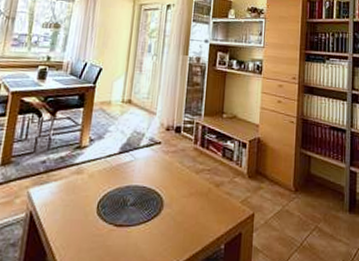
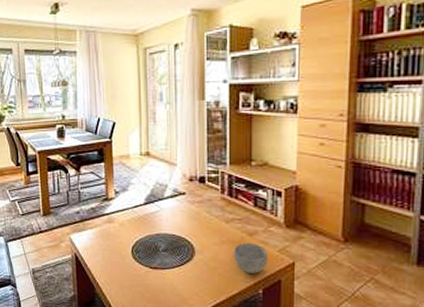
bowl: none [200,194,231,227] -> present [234,243,268,274]

